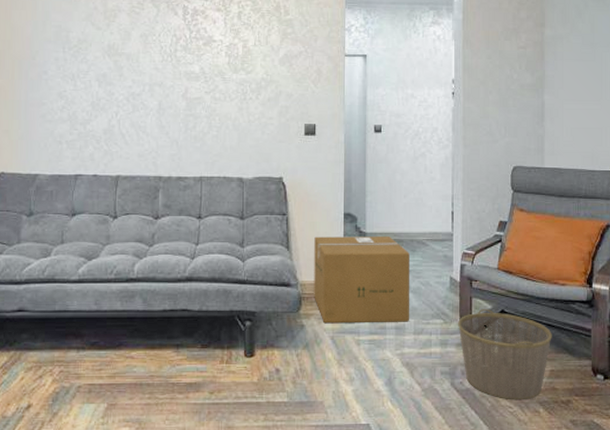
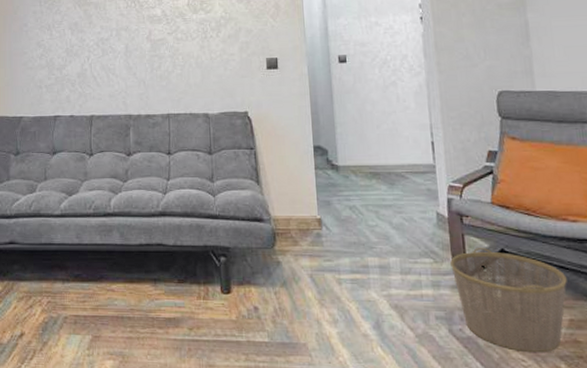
box: present [314,236,409,324] -> none [284,169,394,261]

